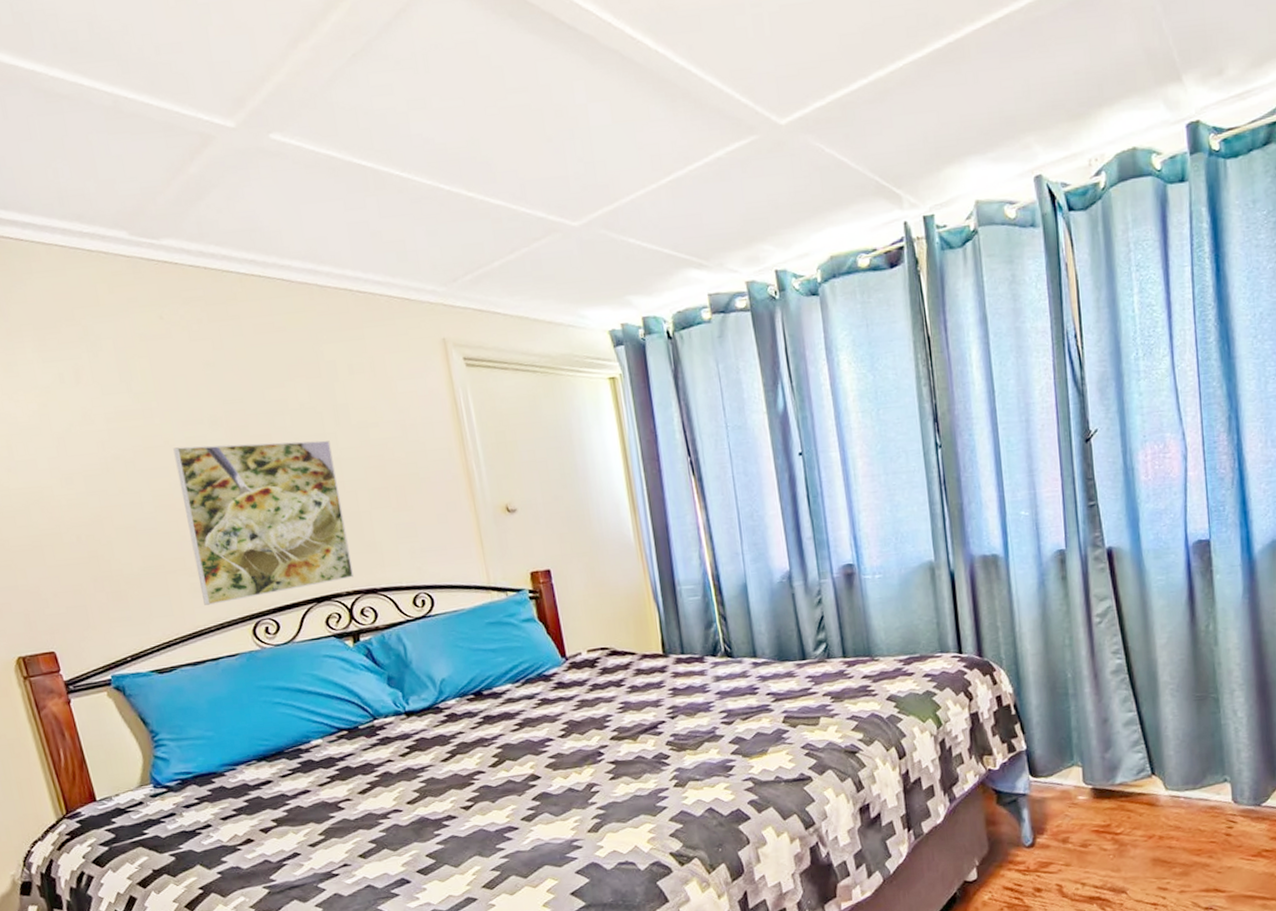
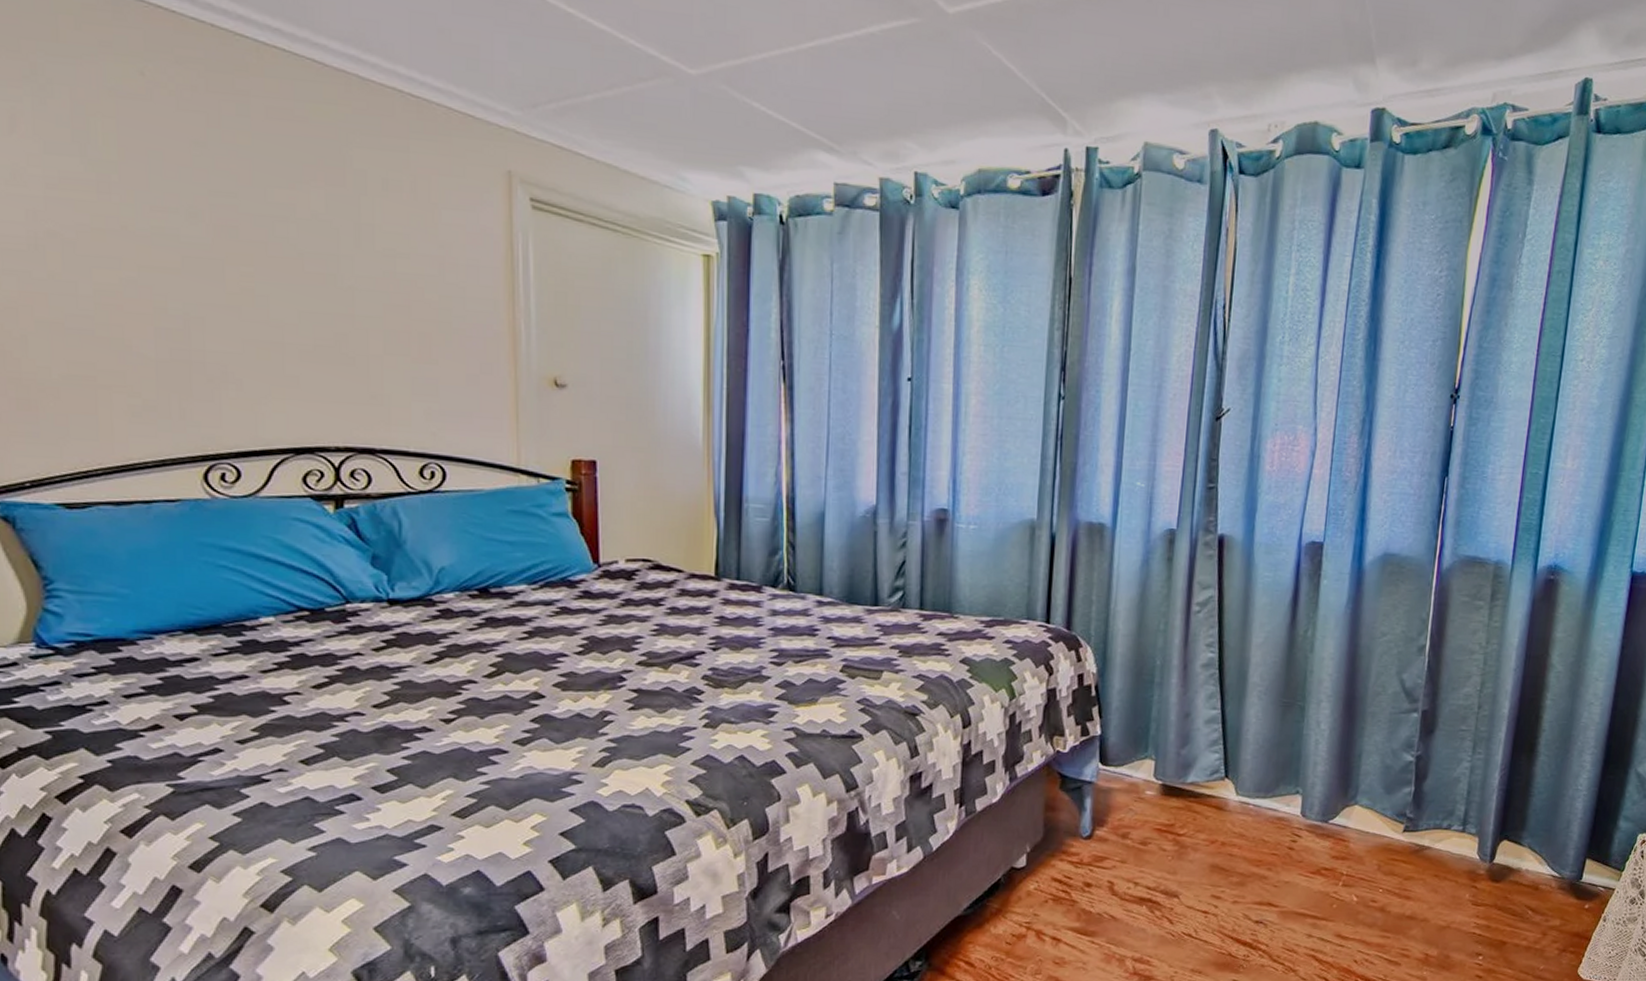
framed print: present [173,440,354,605] -> none [132,236,348,436]

